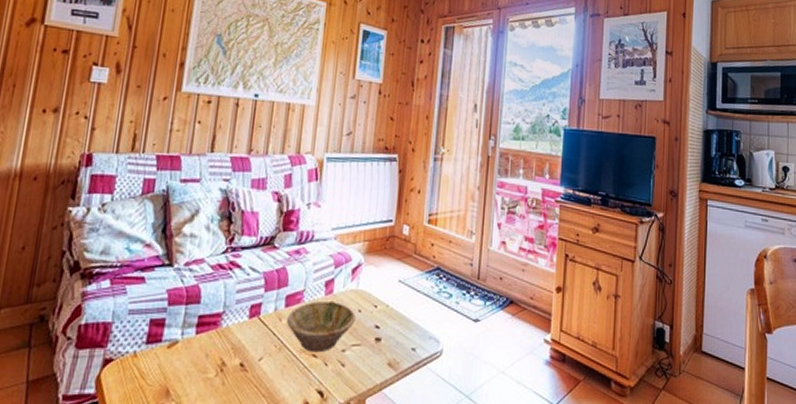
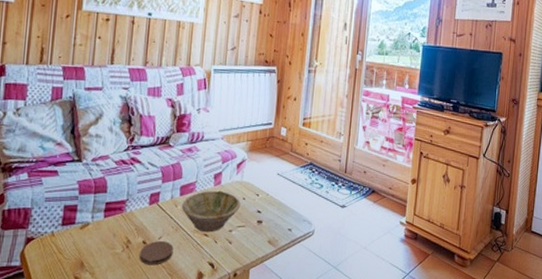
coaster: none [235,363,276,394] -> present [140,241,174,266]

